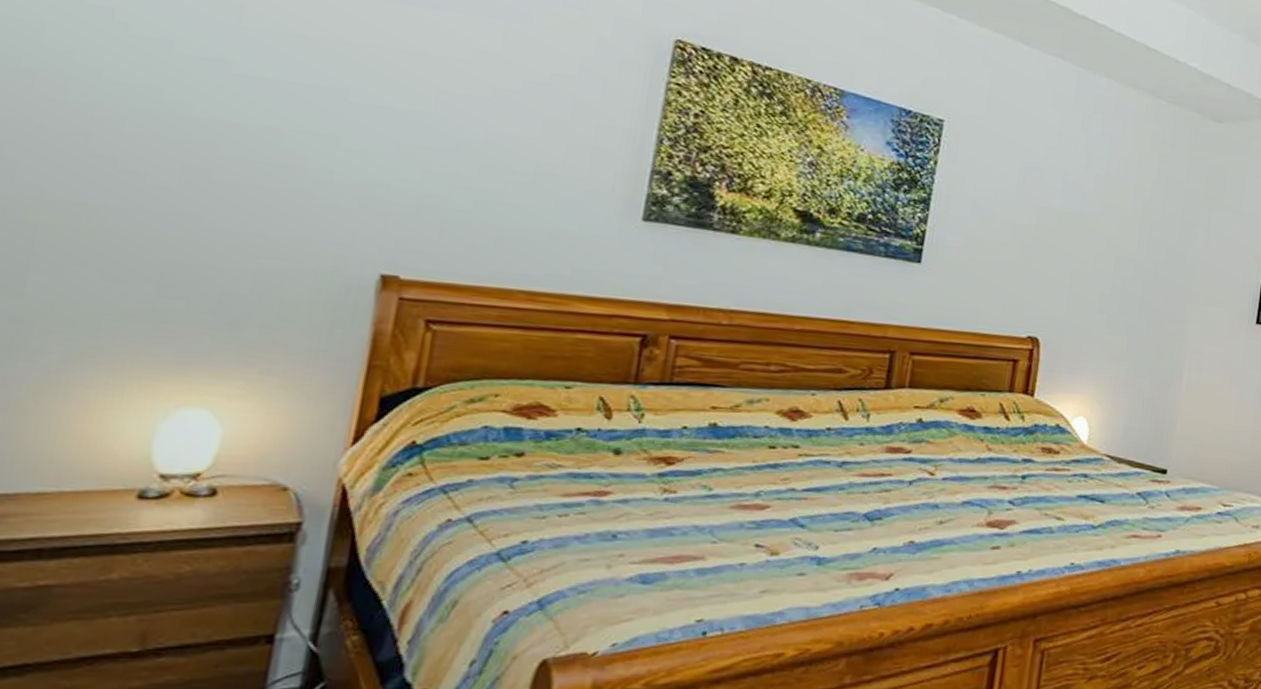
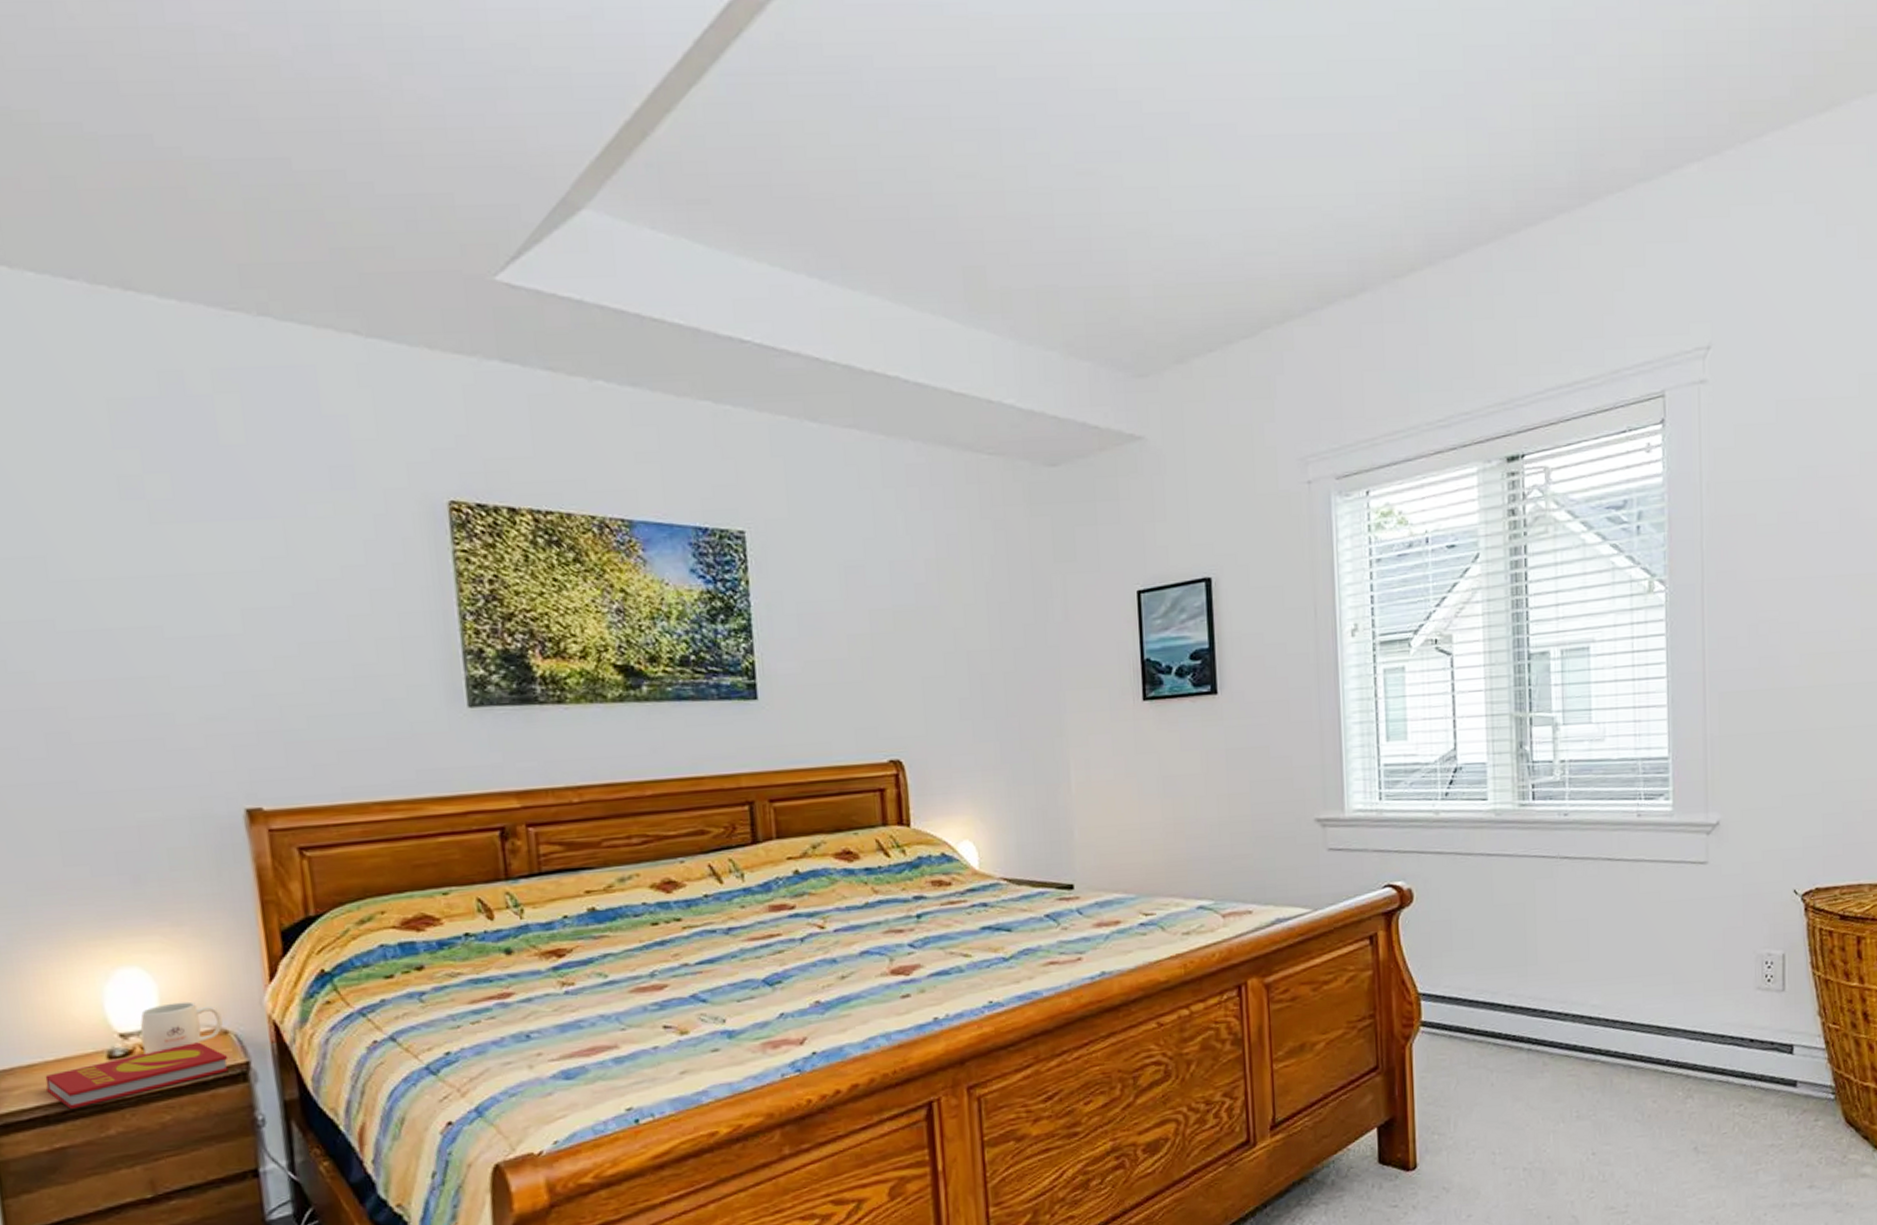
book: none [50,494,278,547] -> present [45,1042,229,1110]
mug: none [181,451,286,500] -> present [140,1001,223,1054]

